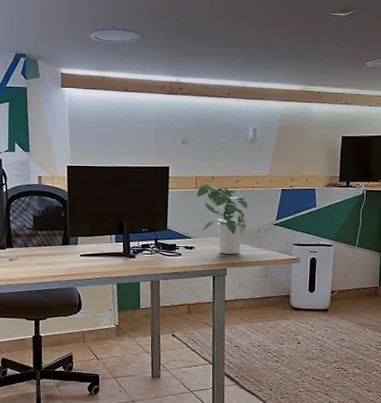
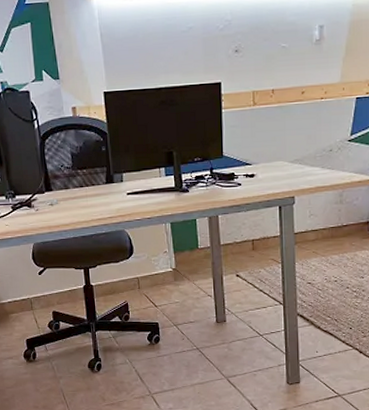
potted plant: present [197,184,248,255] -> none [255,99,316,181]

